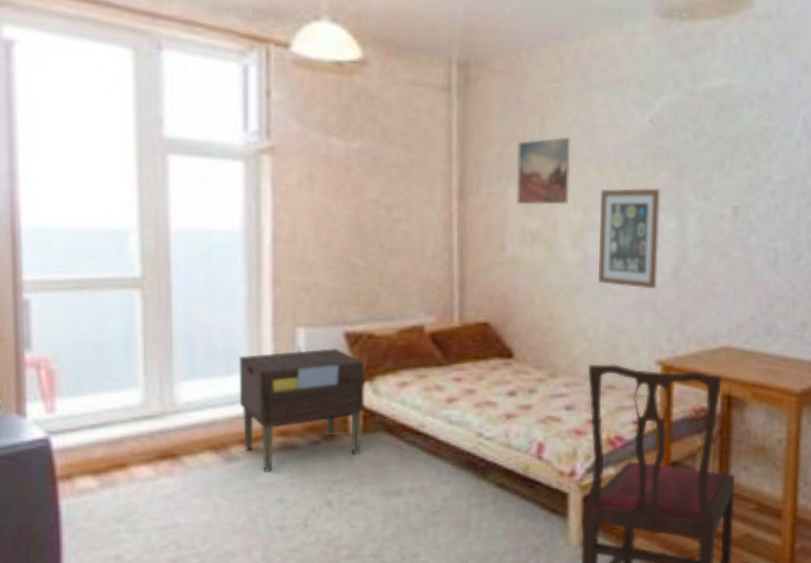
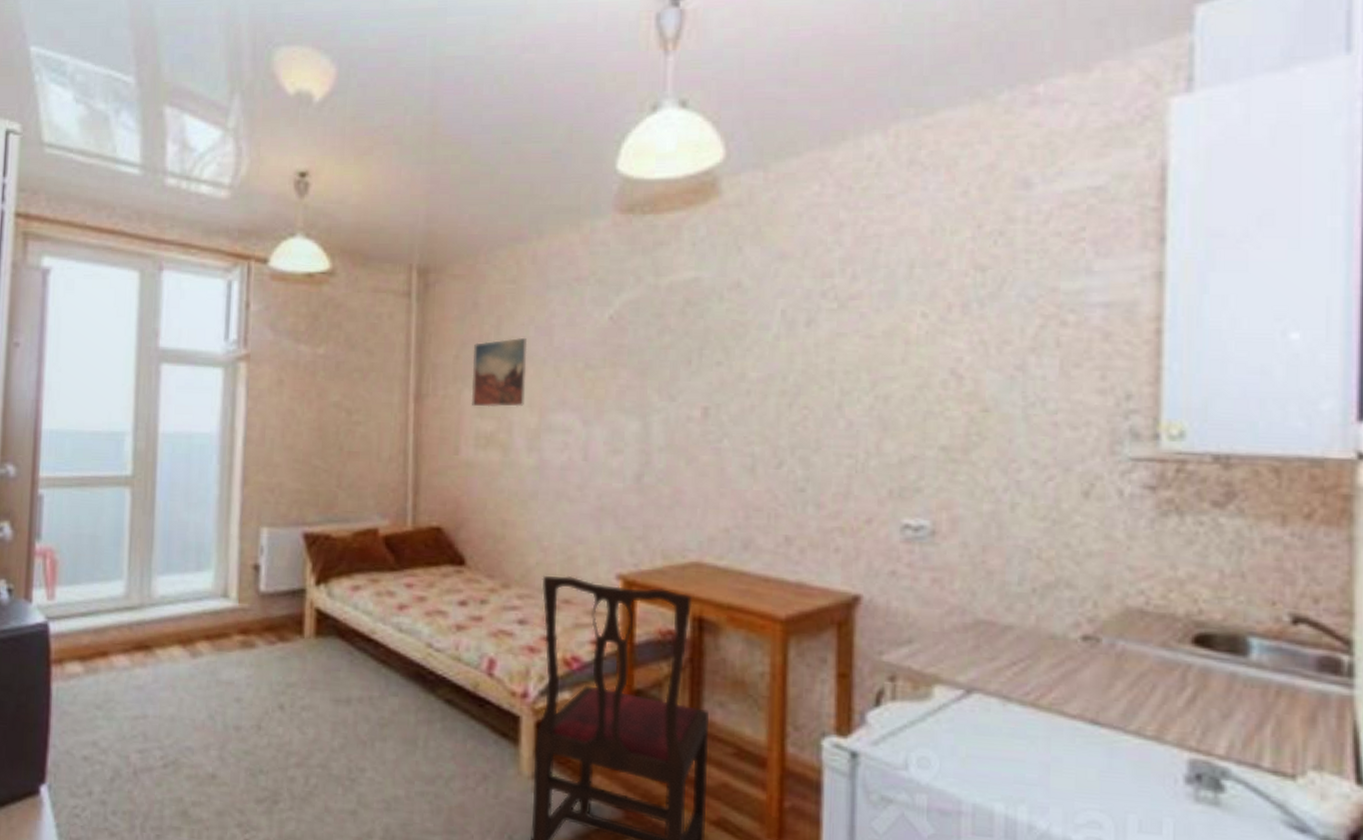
nightstand: present [238,348,365,472] -> none [207,548,321,670]
wall art: present [598,188,660,289] -> none [554,388,621,497]

